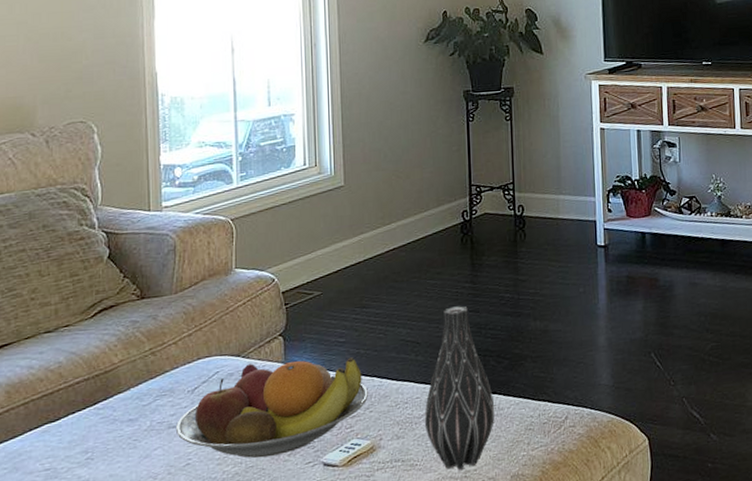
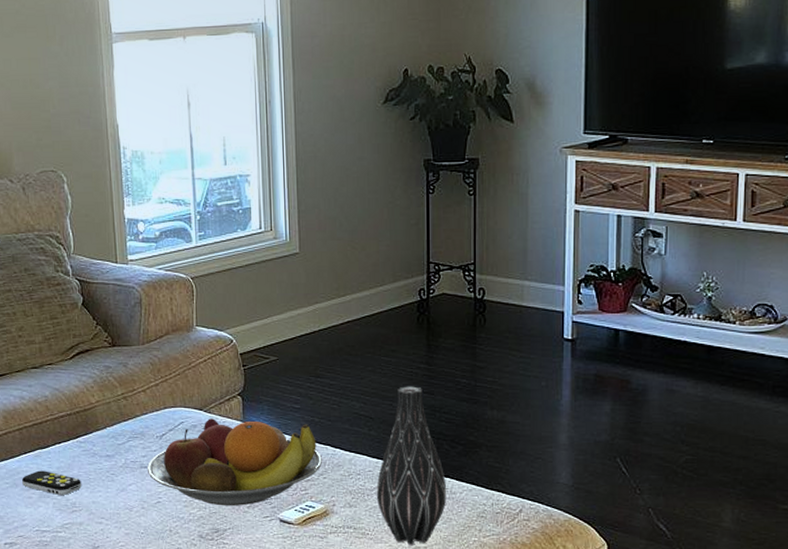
remote control: none [24,447,97,474] -> present [22,470,81,495]

